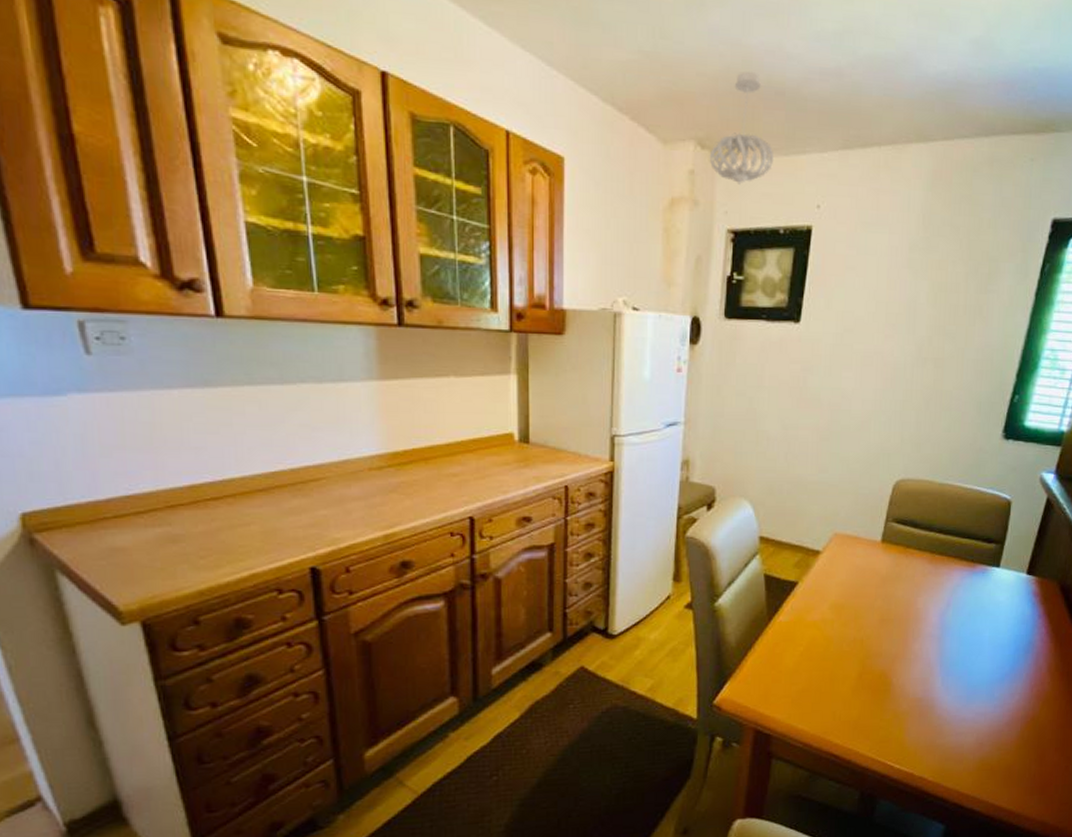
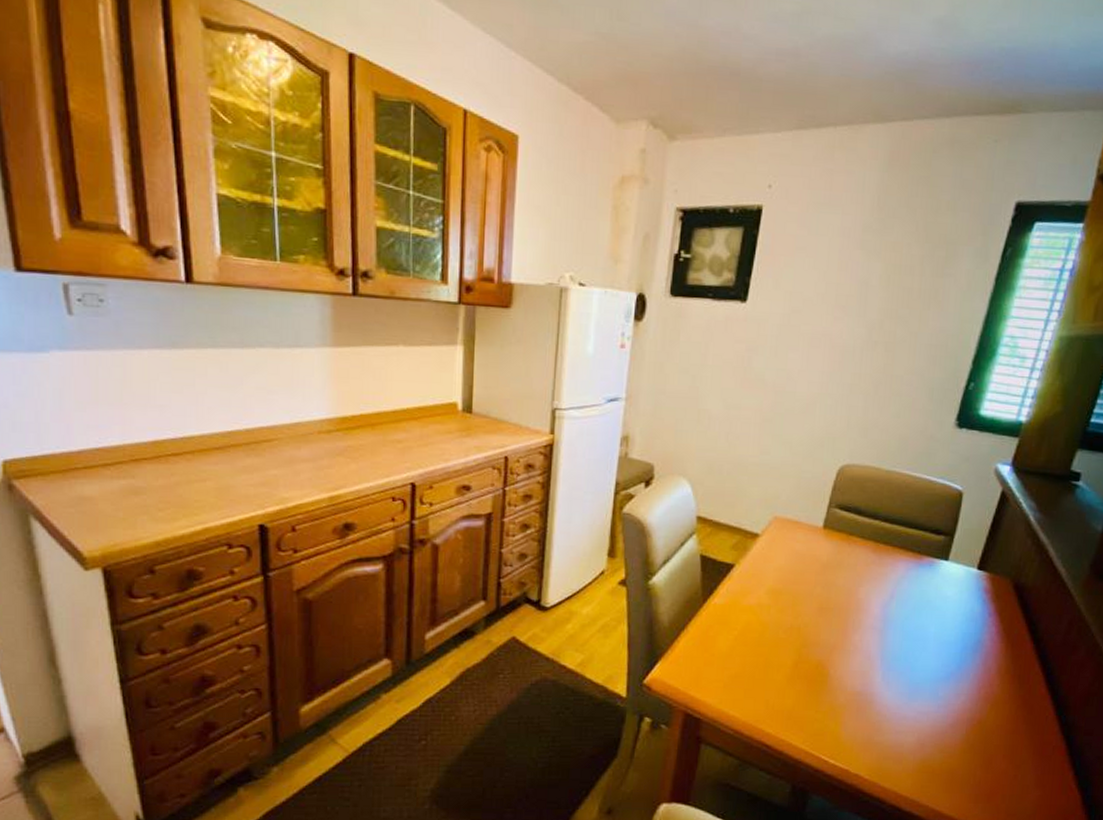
pendant light: present [709,70,774,185] -> none [661,51,727,164]

